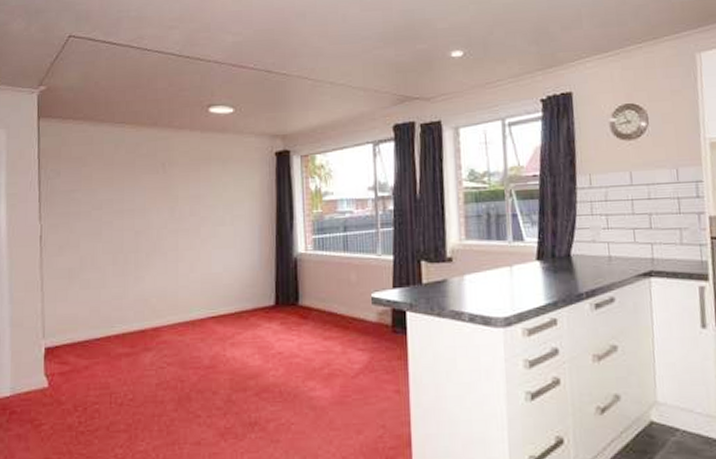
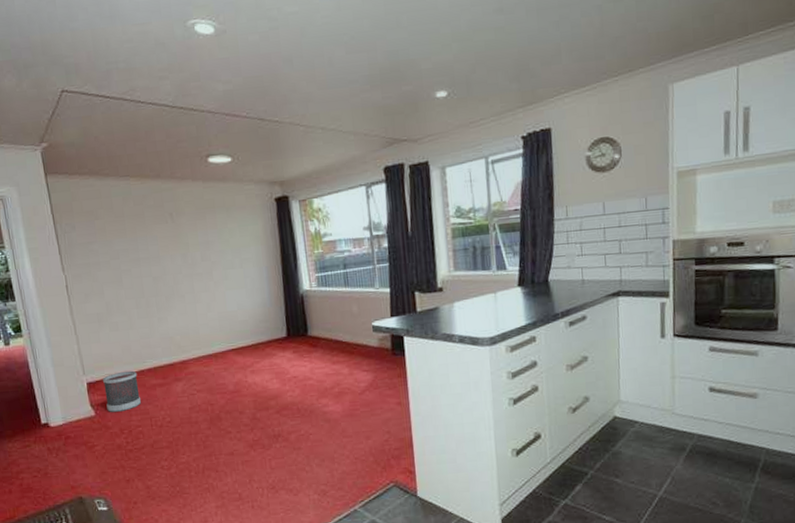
wastebasket: none [62,336,103,386] -> present [102,370,141,413]

